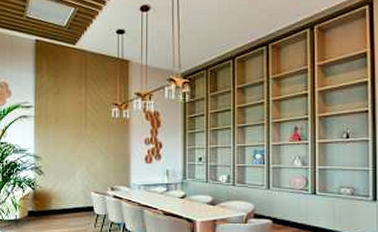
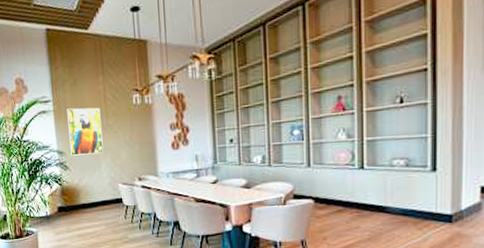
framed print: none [47,115,80,161] -> present [67,107,104,156]

